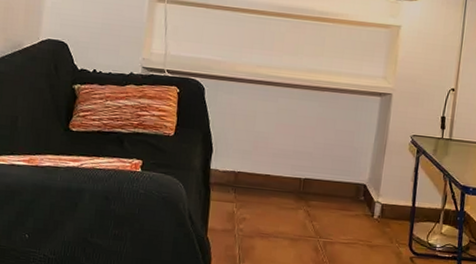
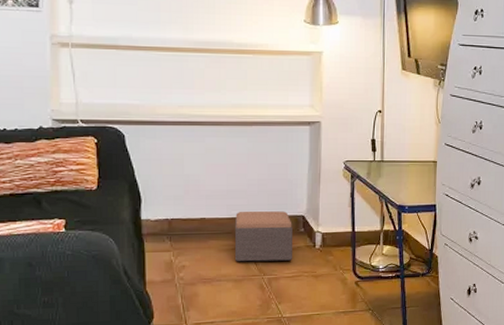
footstool: none [293,172,353,227] -> present [234,210,292,262]

